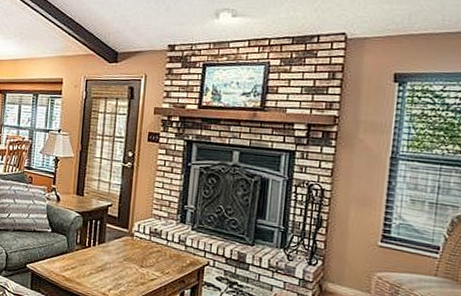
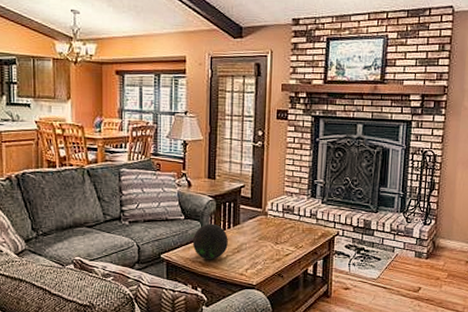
decorative orb: none [57,239,93,276] -> present [192,223,228,260]

